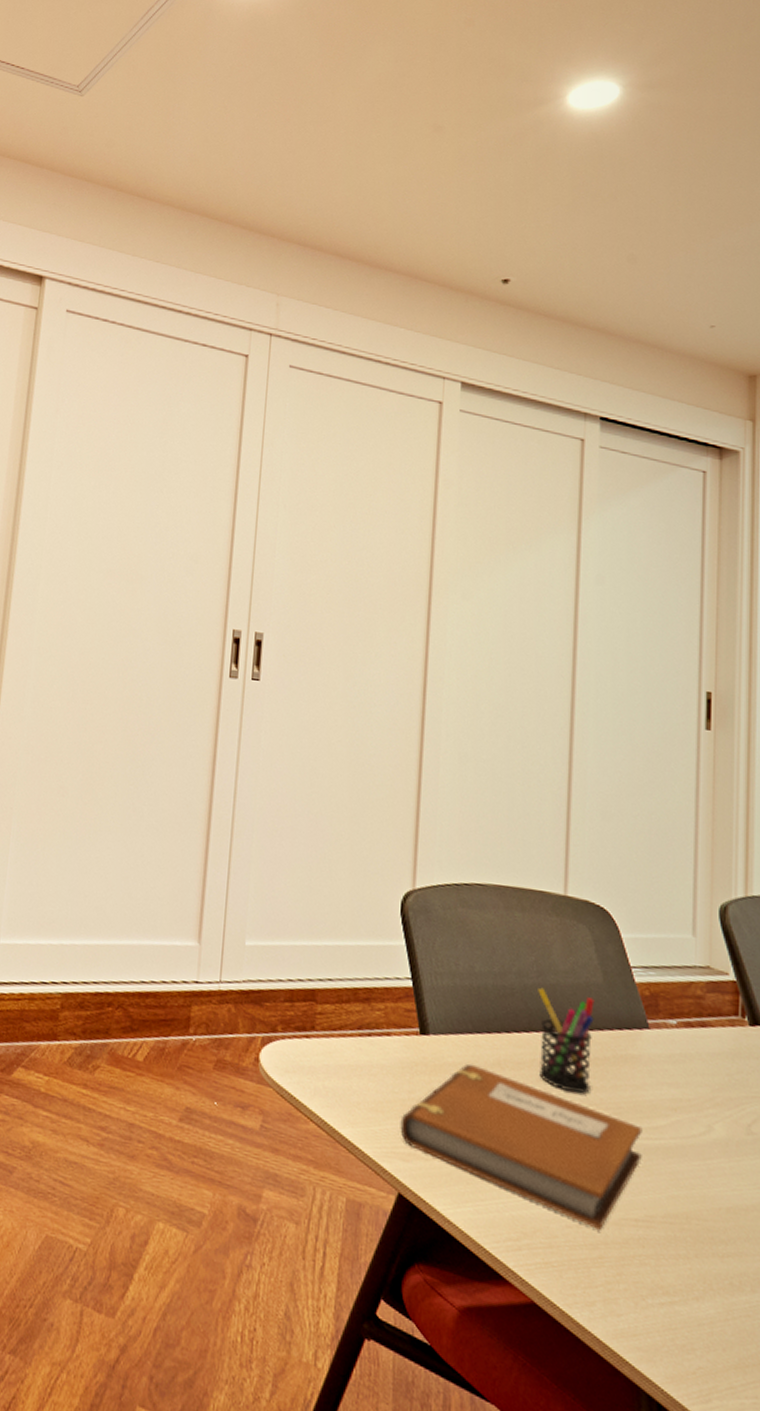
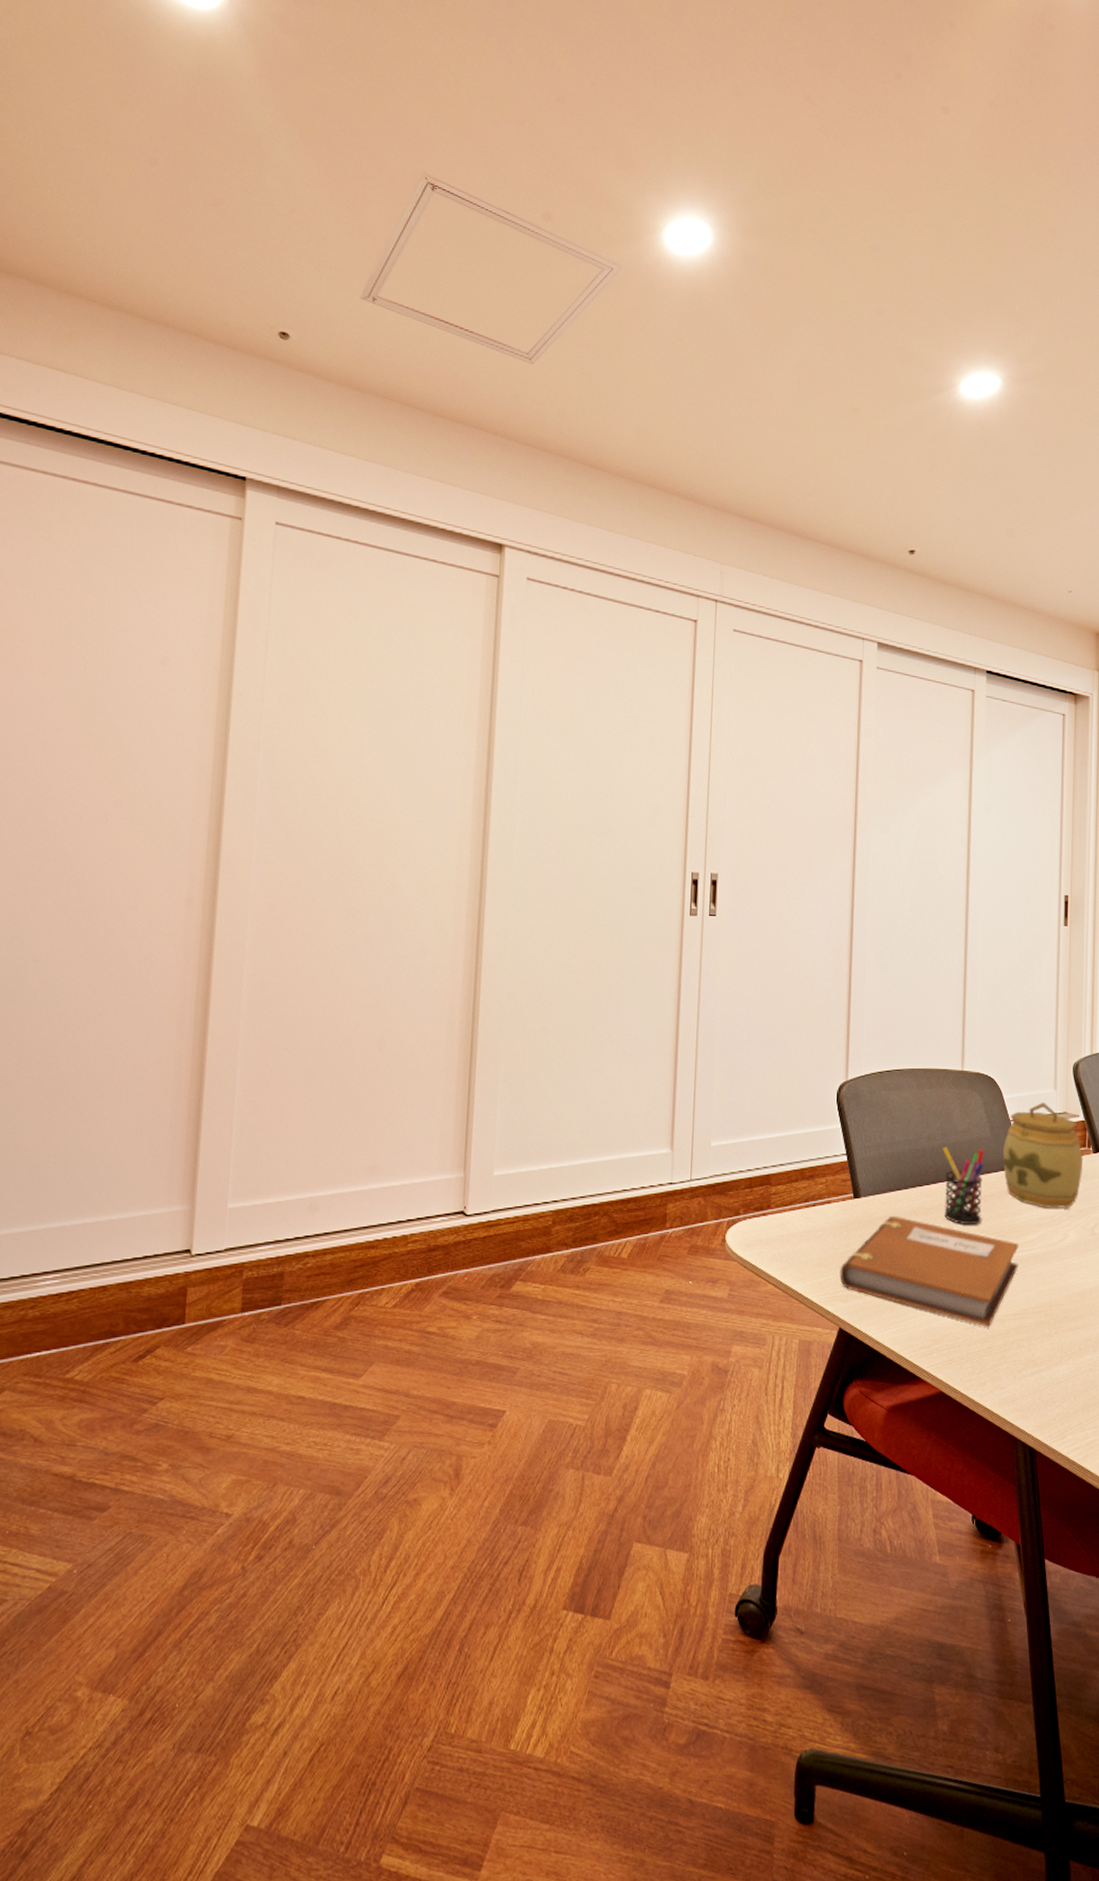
jar: none [619,949,735,1094] -> present [1002,1102,1084,1209]

